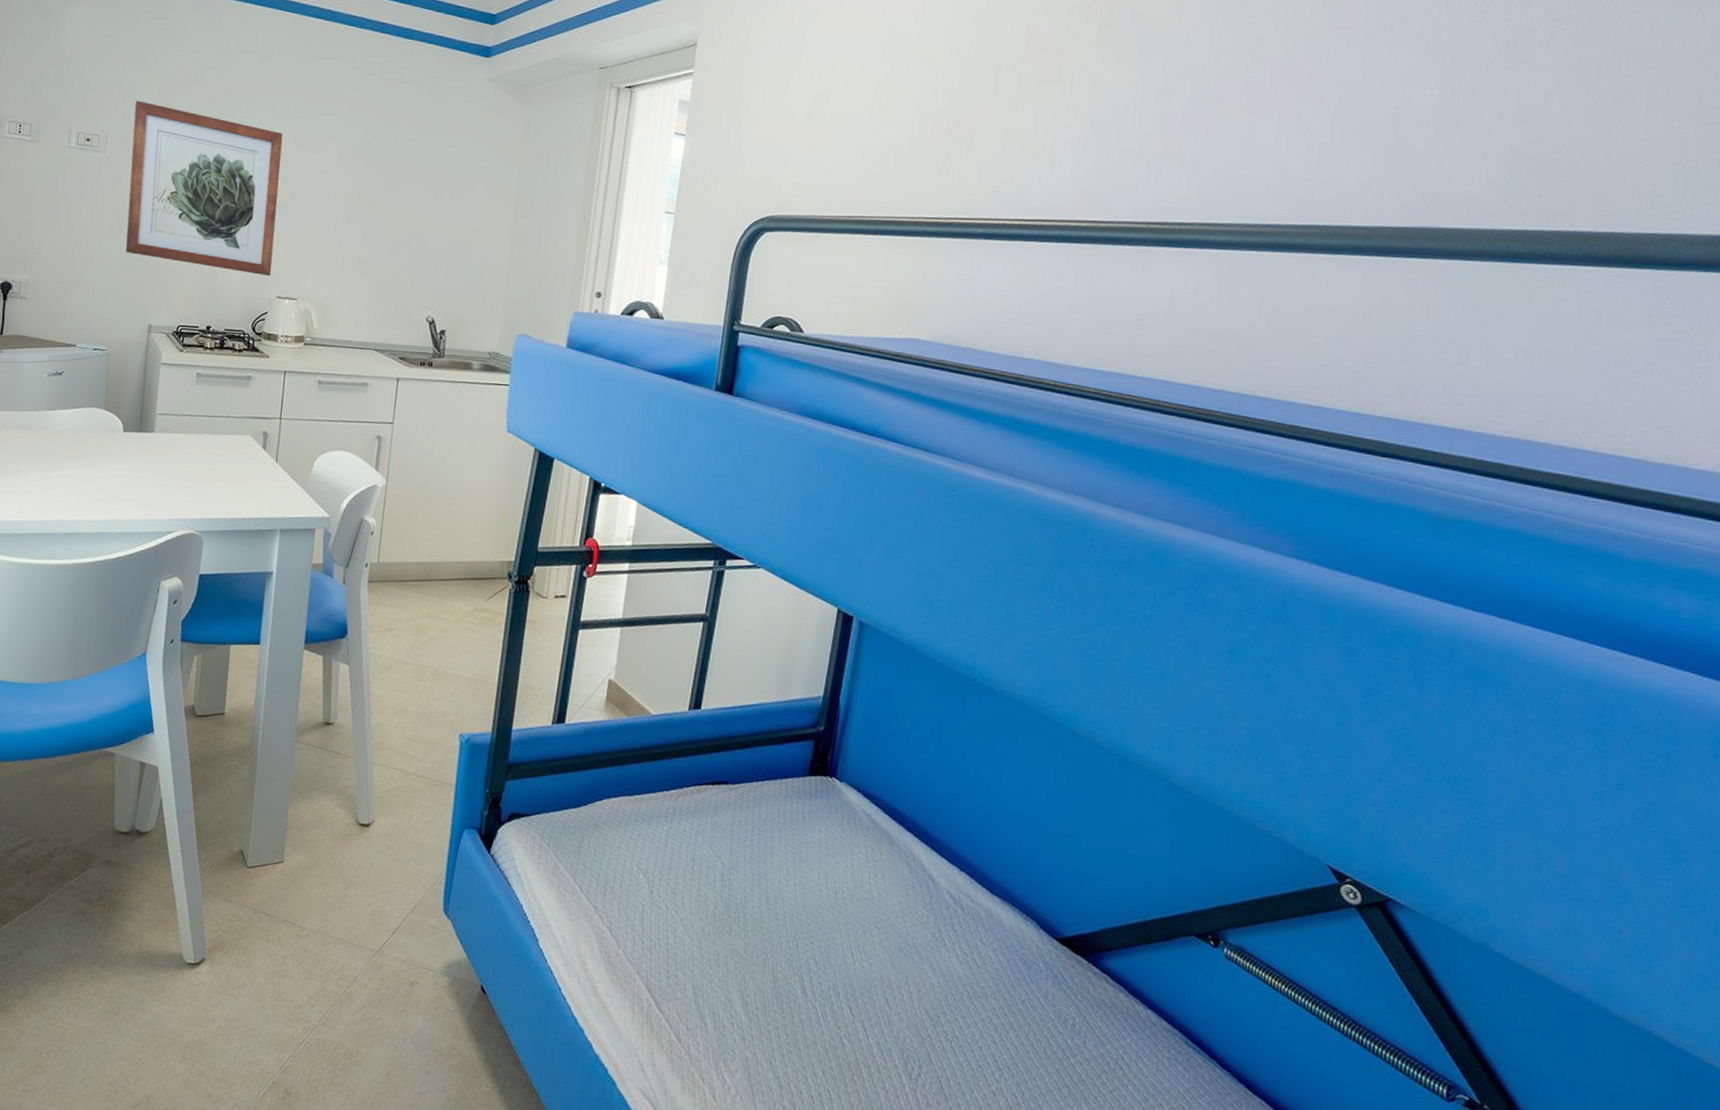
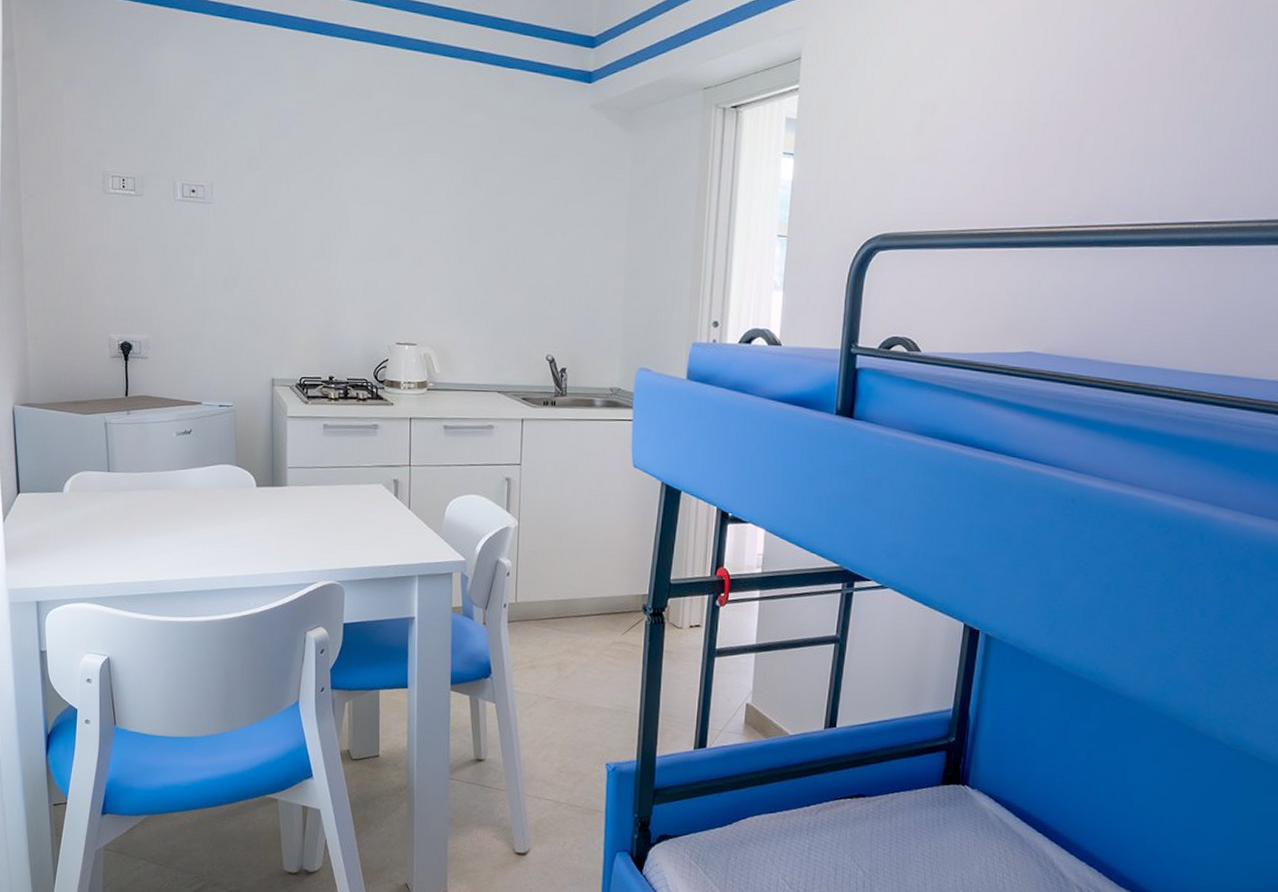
wall art: present [125,100,283,277] -> none [237,147,389,323]

